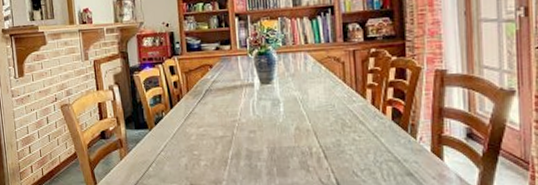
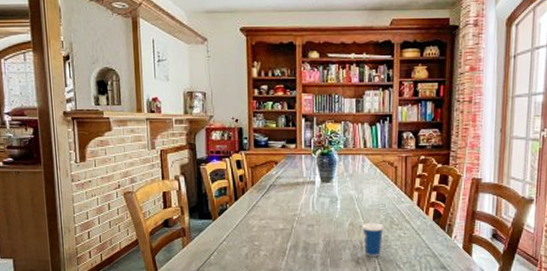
cup: none [310,110,335,164] -> present [362,209,384,257]

